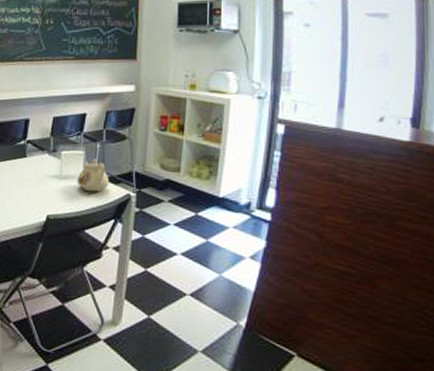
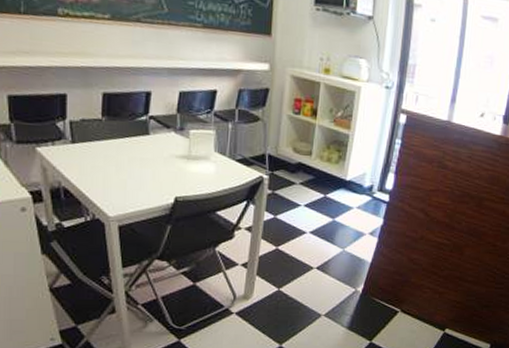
teapot: present [77,158,110,192] -> none [207,139,242,174]

